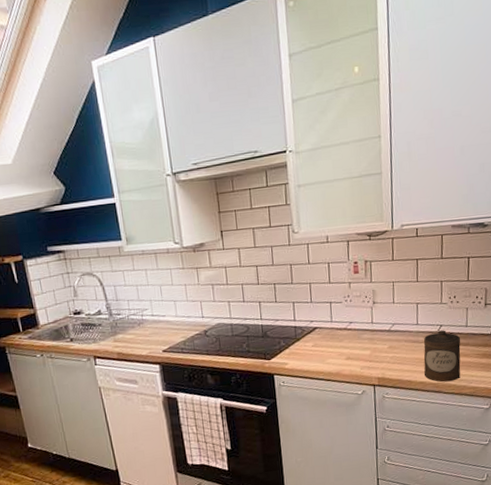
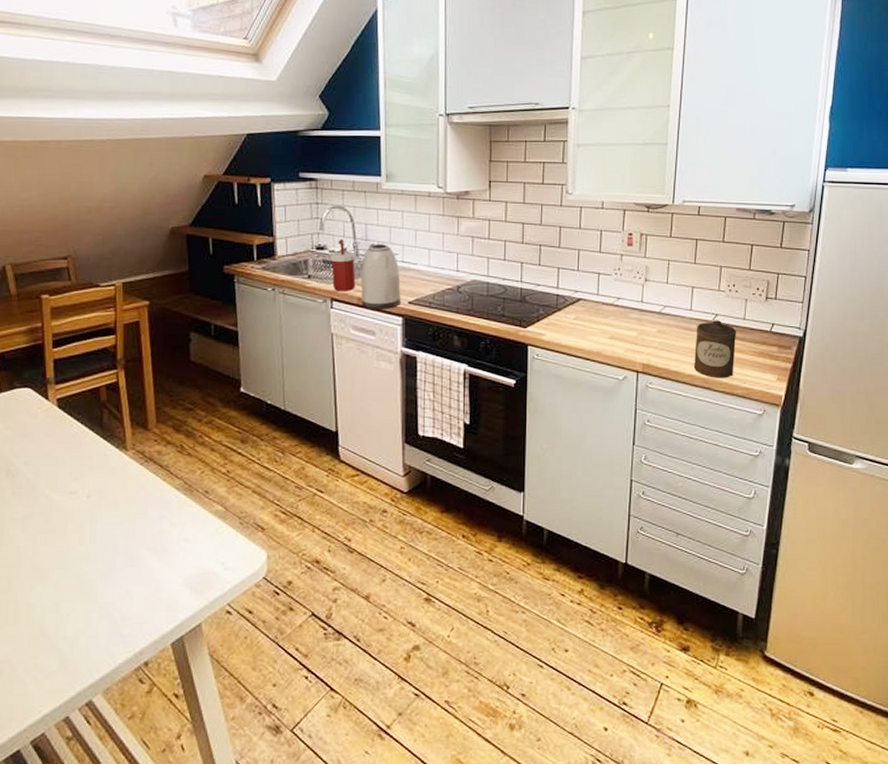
soap dispenser: none [87,302,114,349] -> present [330,239,356,291]
kettle: none [115,302,156,361] -> present [361,244,401,309]

